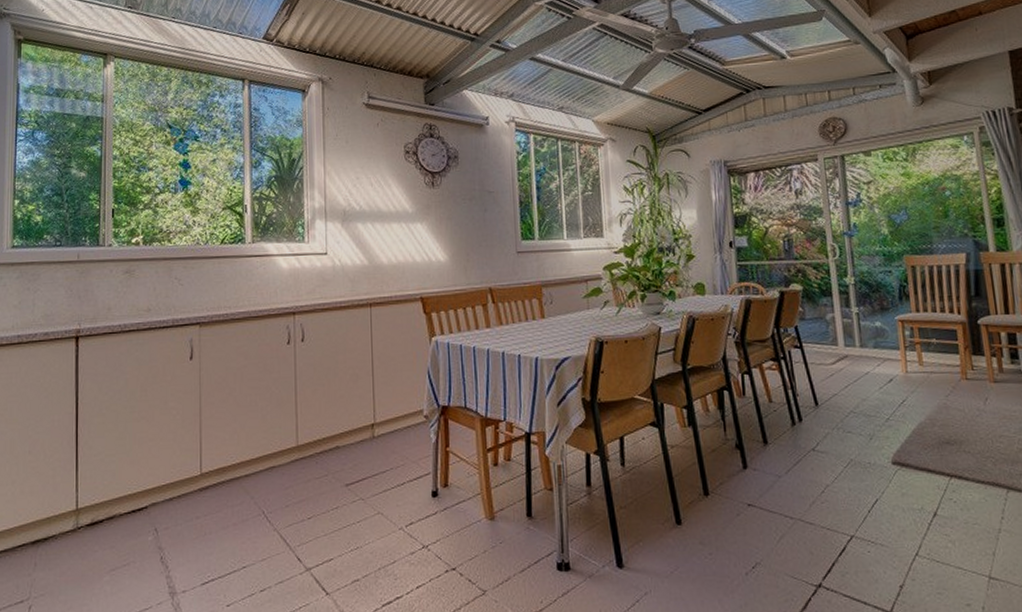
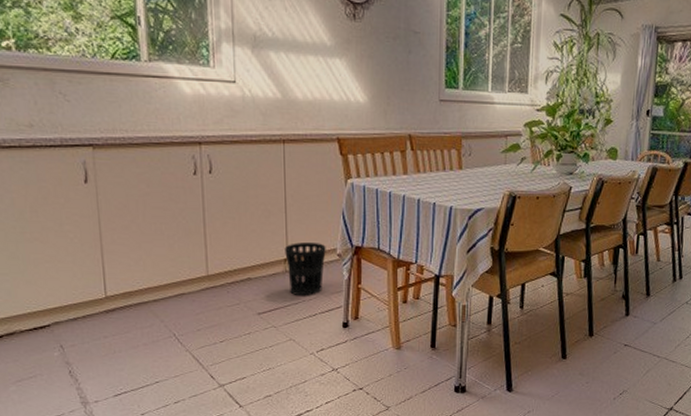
wastebasket: none [372,405,413,464] -> present [285,242,326,296]

